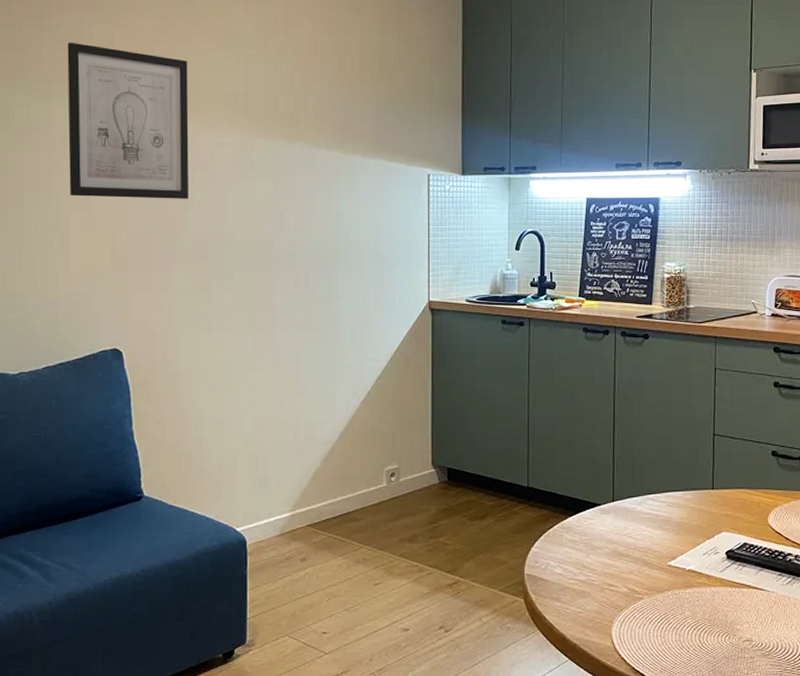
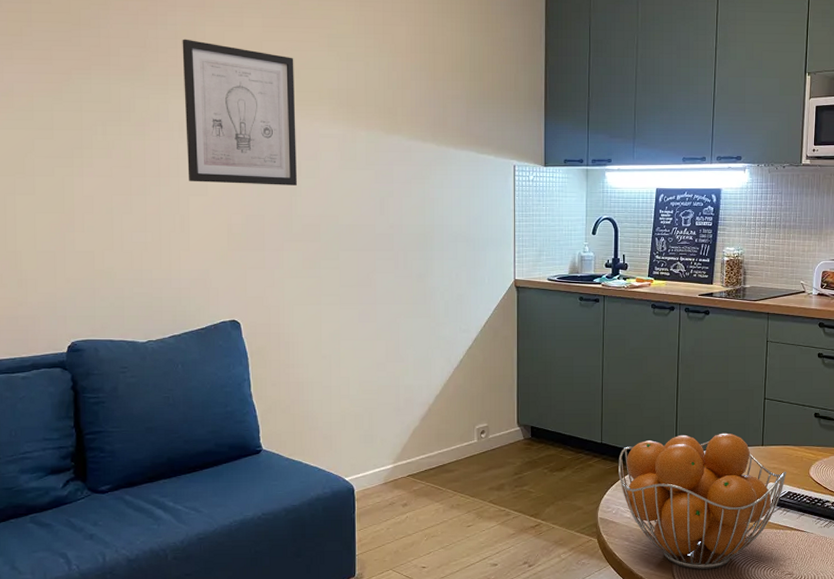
fruit basket: none [547,474,741,635] -> present [618,433,786,569]

